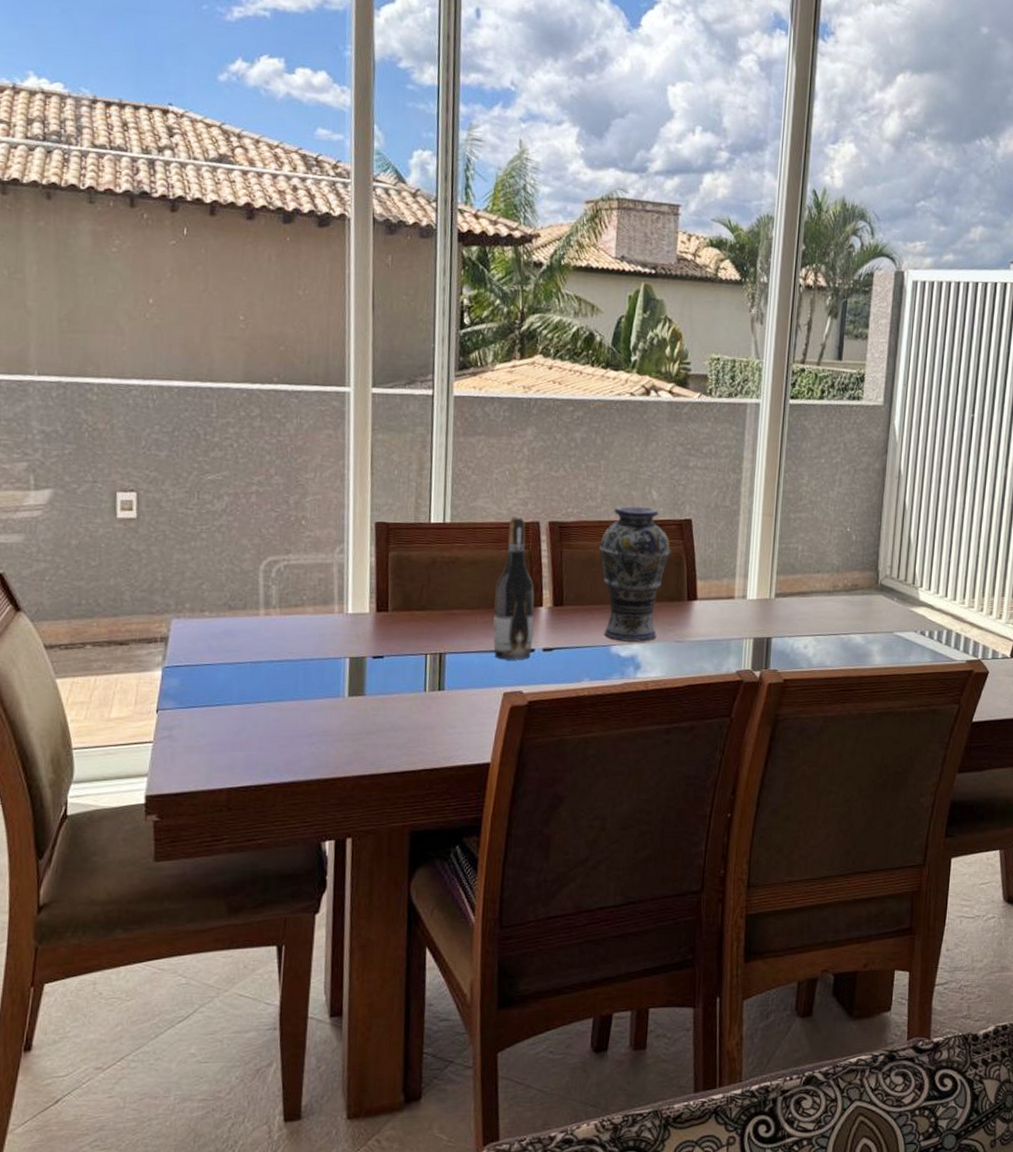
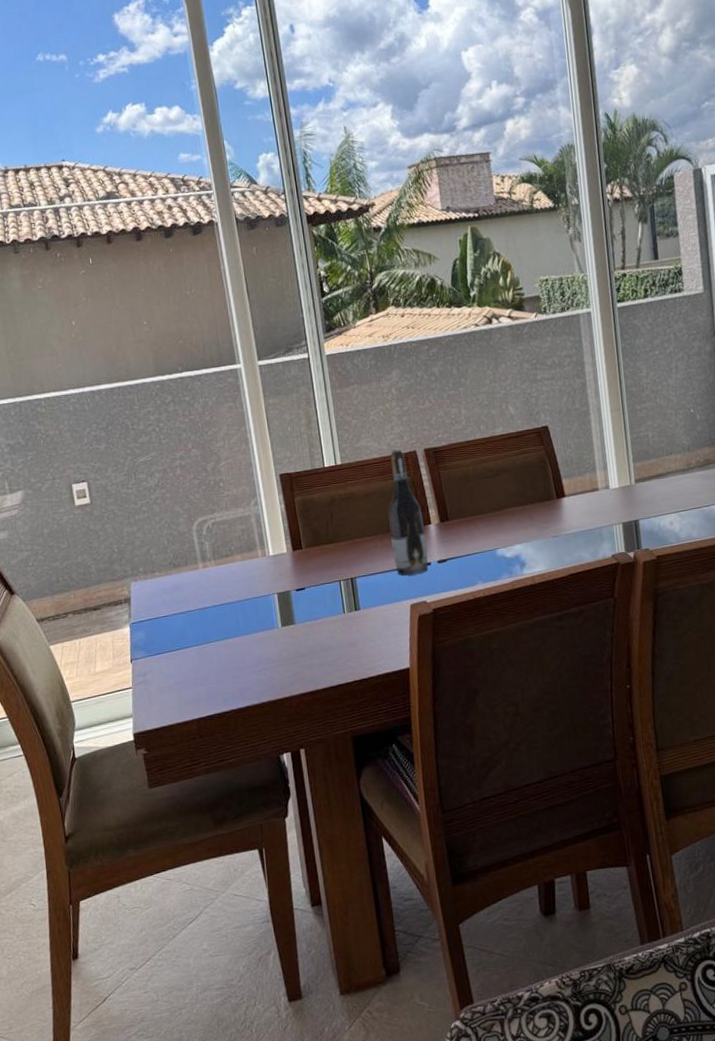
vase: present [598,505,671,642] -> none [470,421,535,544]

